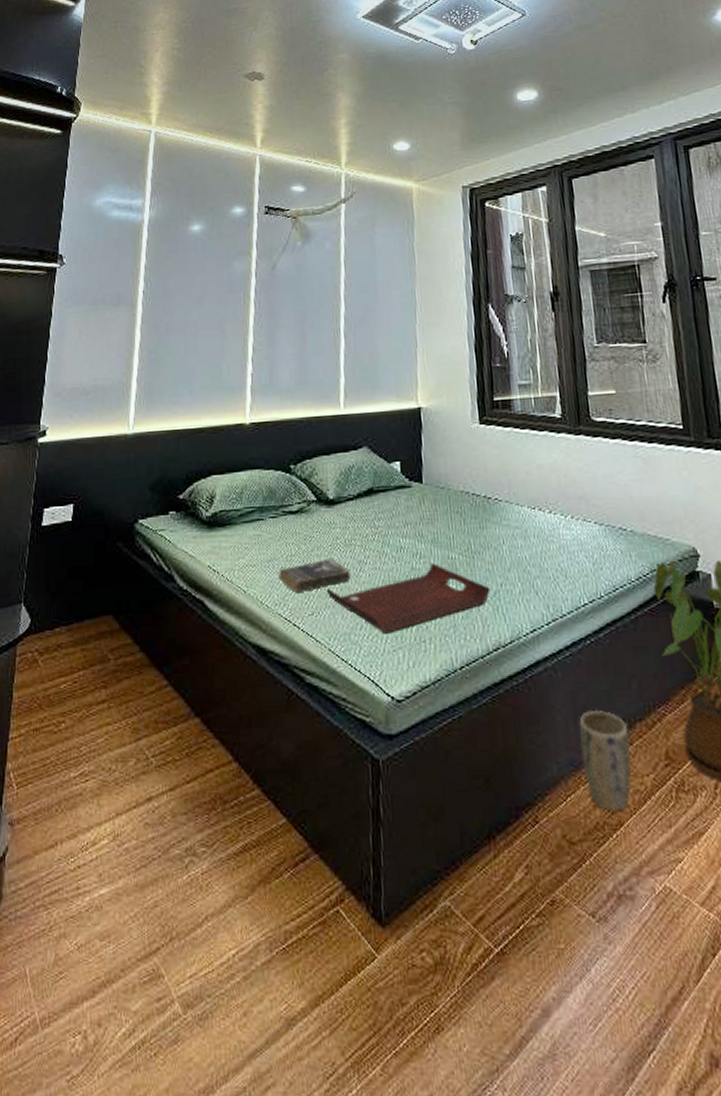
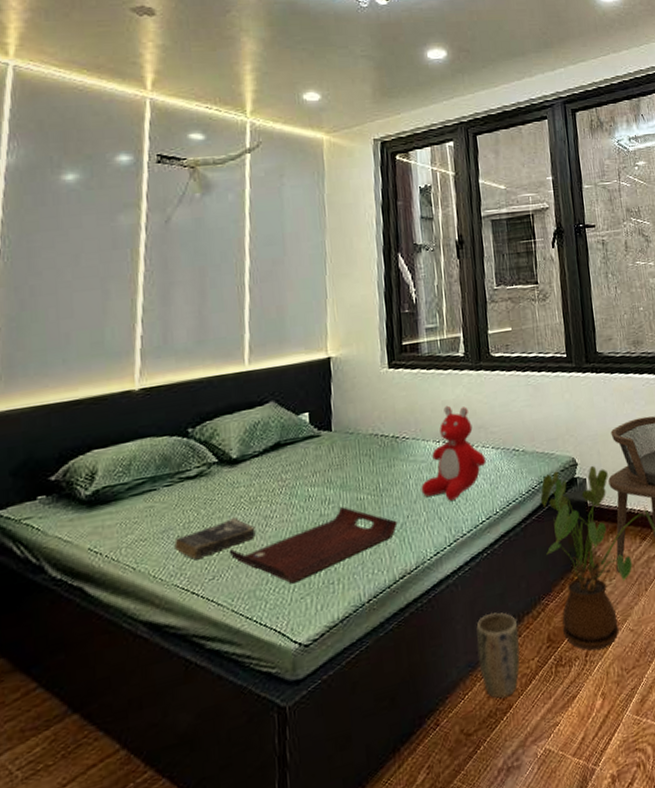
teddy bear: none [515,470,588,575] -> present [421,405,486,501]

